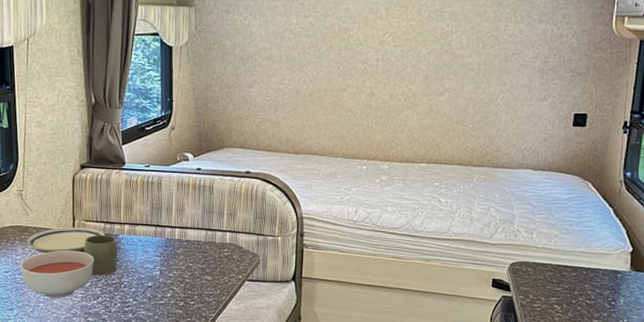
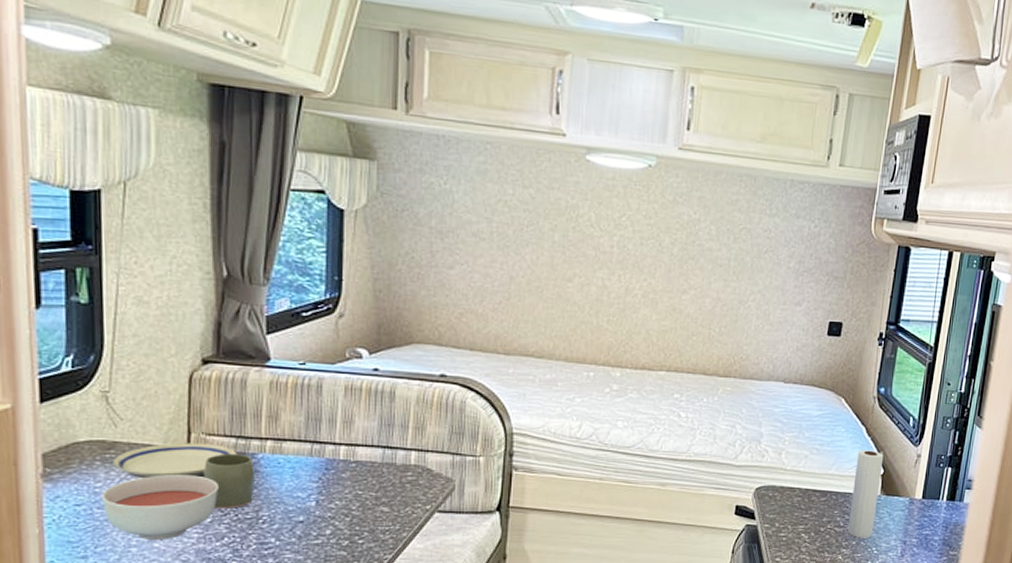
paper towel roll: none [598,230,632,311] -> present [847,450,884,539]

